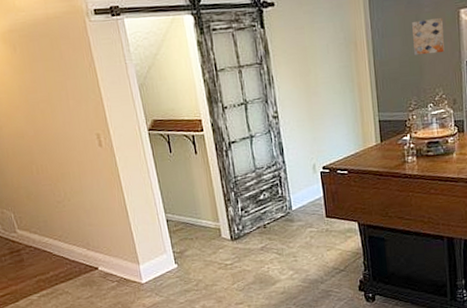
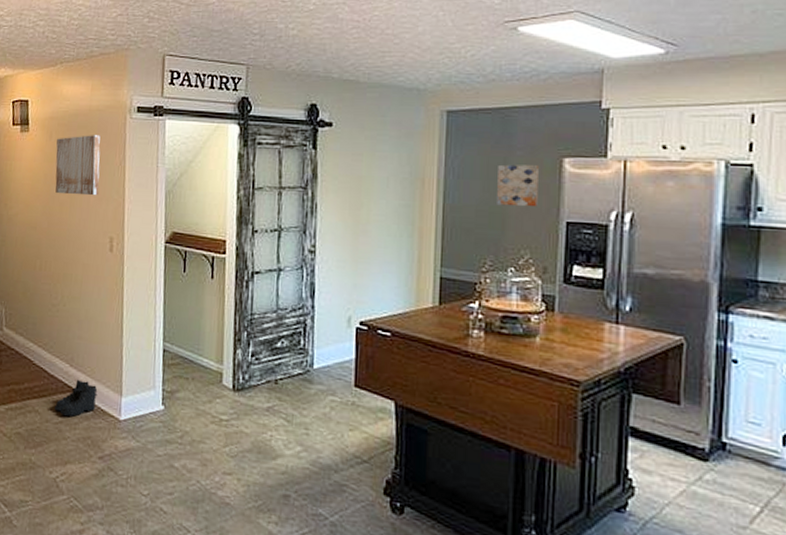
wall art: none [22,41,76,103] -> present [55,135,101,196]
boots: none [82,258,118,291] -> present [54,379,98,417]

